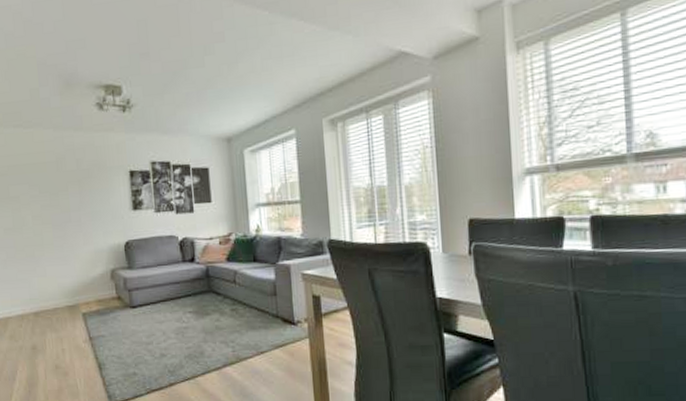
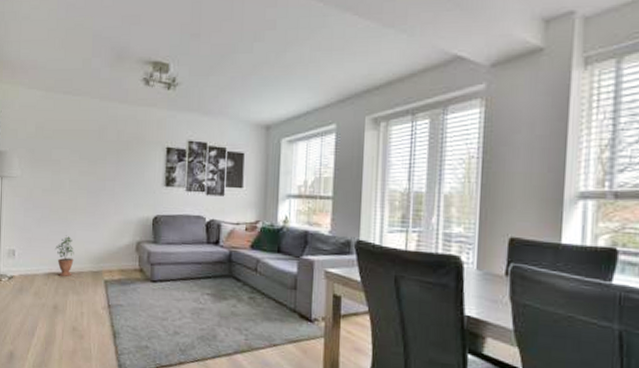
potted plant: none [26,272,48,316] -> present [55,235,74,277]

